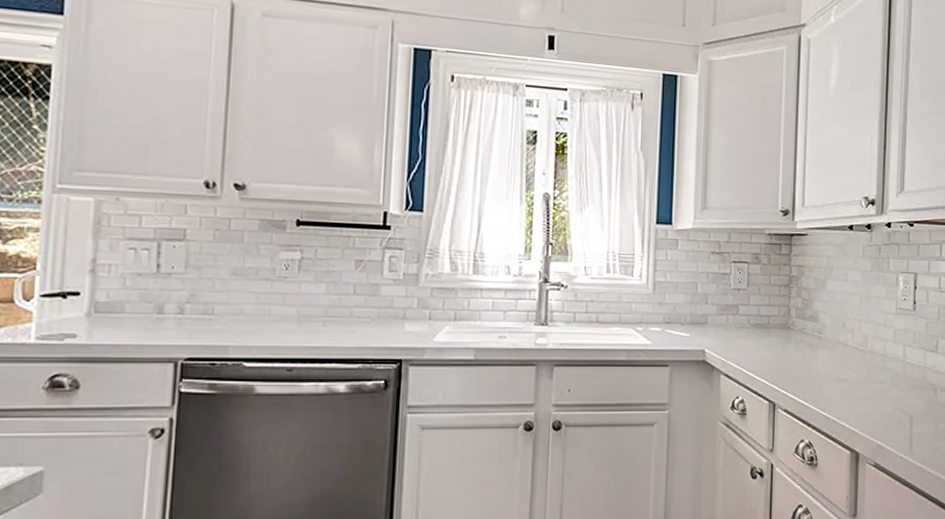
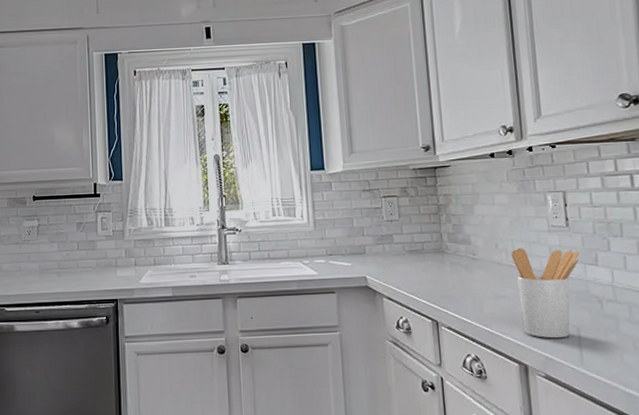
utensil holder: none [857,329,922,426] -> present [511,247,579,339]

